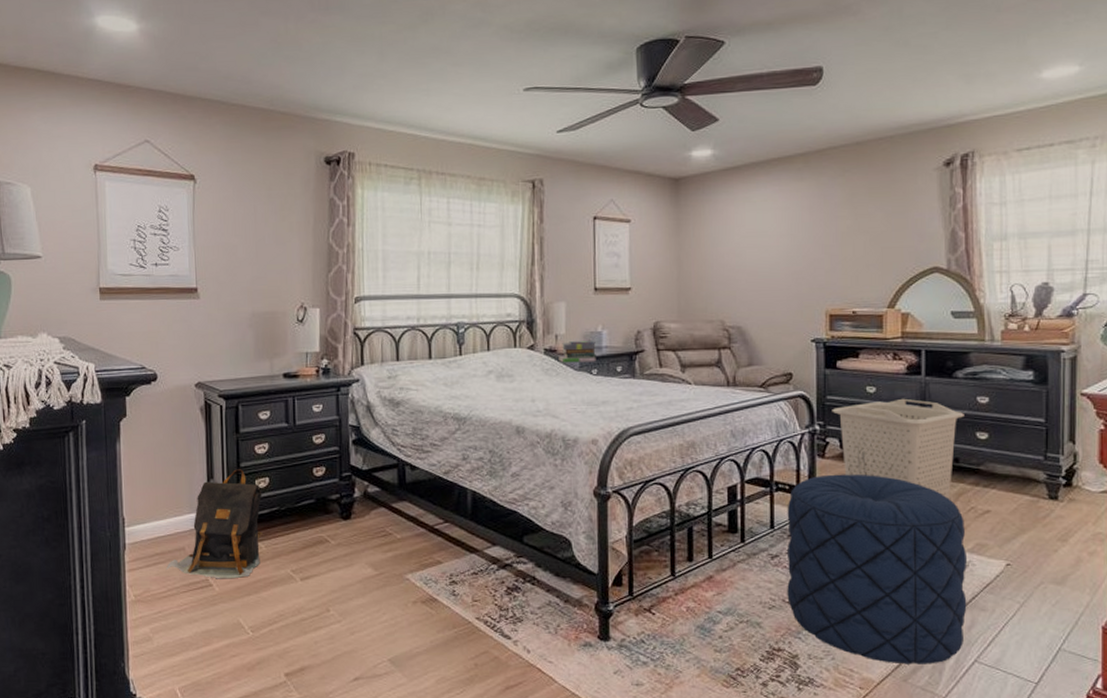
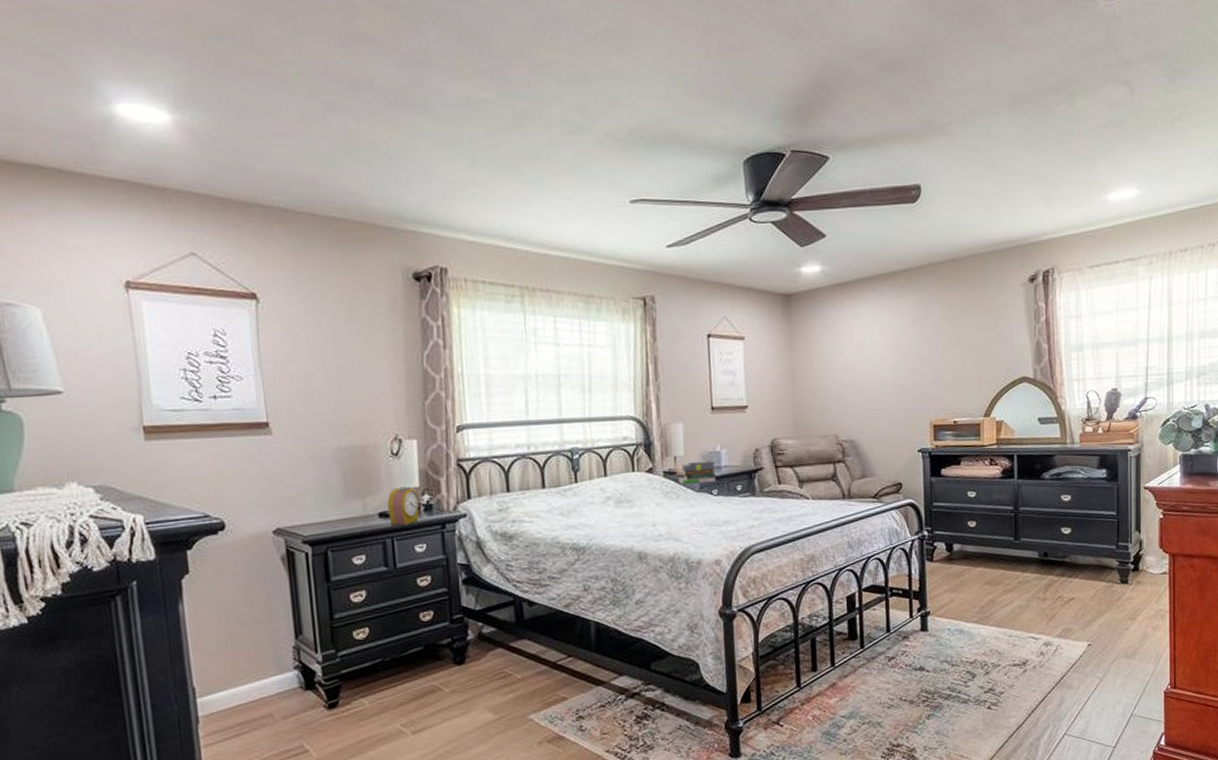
backpack: present [165,469,263,579] -> none [250,621,365,744]
alarm clock: none [291,351,319,386] -> present [387,486,419,526]
pouf: present [787,474,967,665] -> none [901,573,1057,746]
laundry basket: present [832,398,964,499] -> none [938,500,1051,591]

